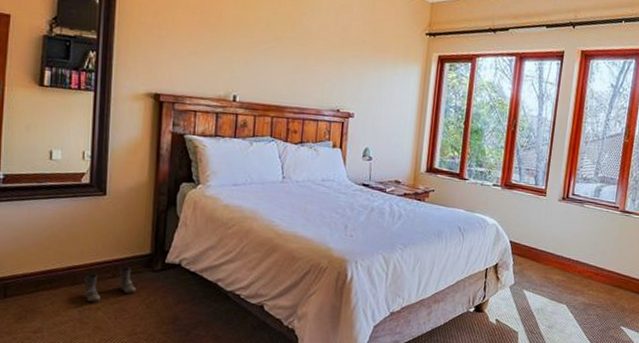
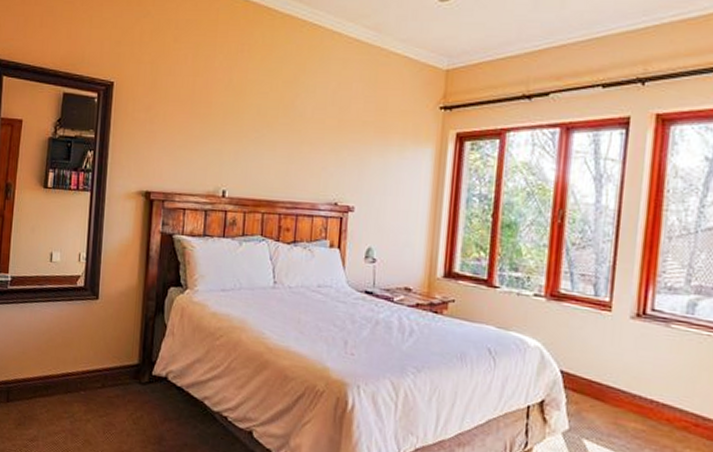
boots: present [84,266,136,303] -> none [76,376,124,414]

